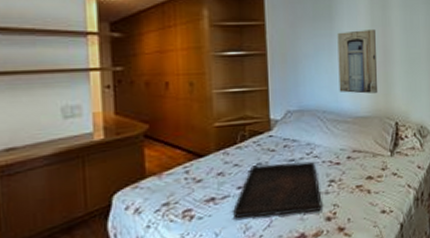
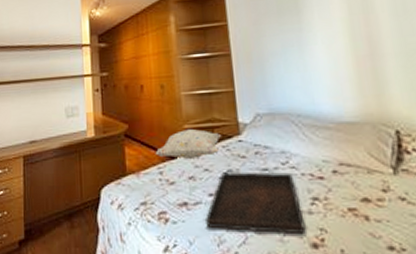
decorative pillow: none [182,127,252,157] -> present [156,129,221,159]
wall art: present [337,28,378,94] -> none [307,17,367,95]

